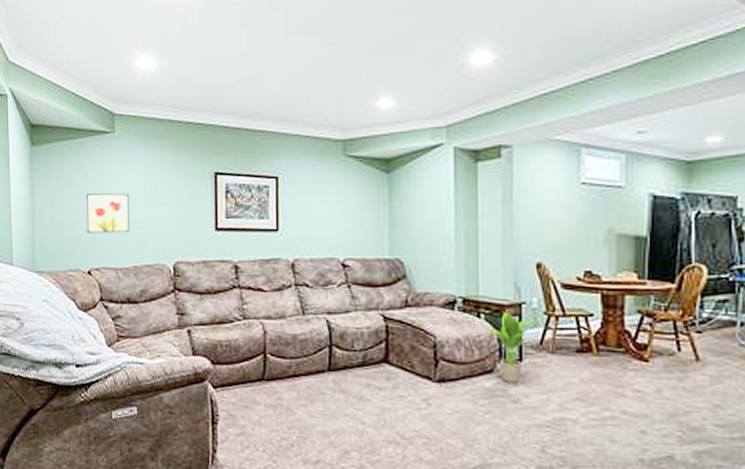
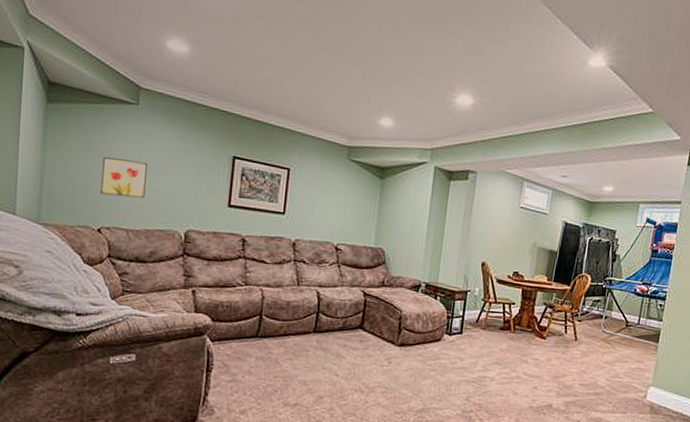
potted plant: present [482,311,540,383] -> none [437,296,479,349]

